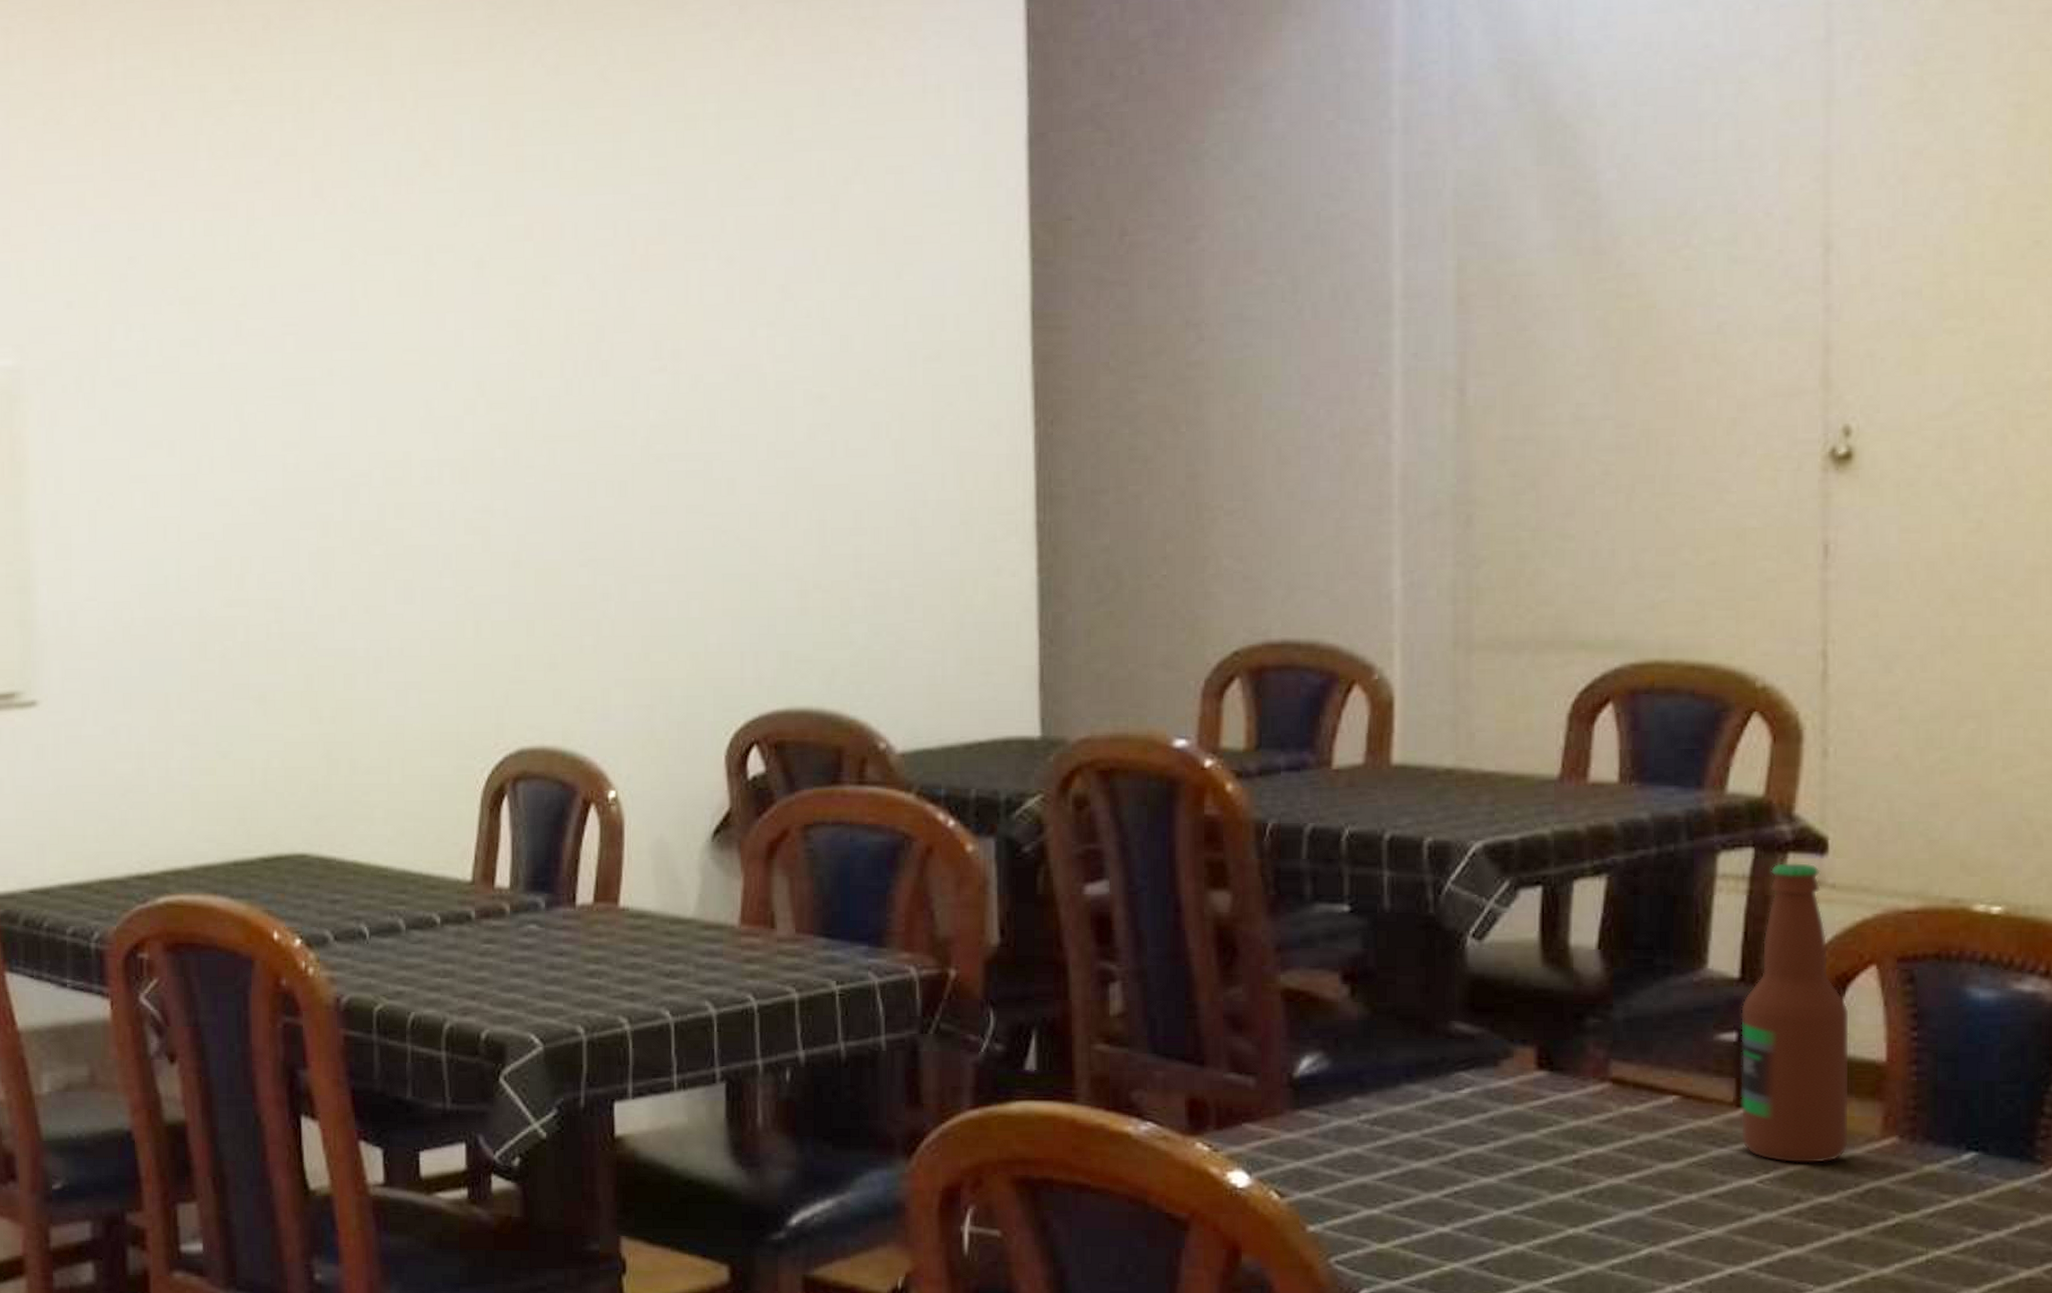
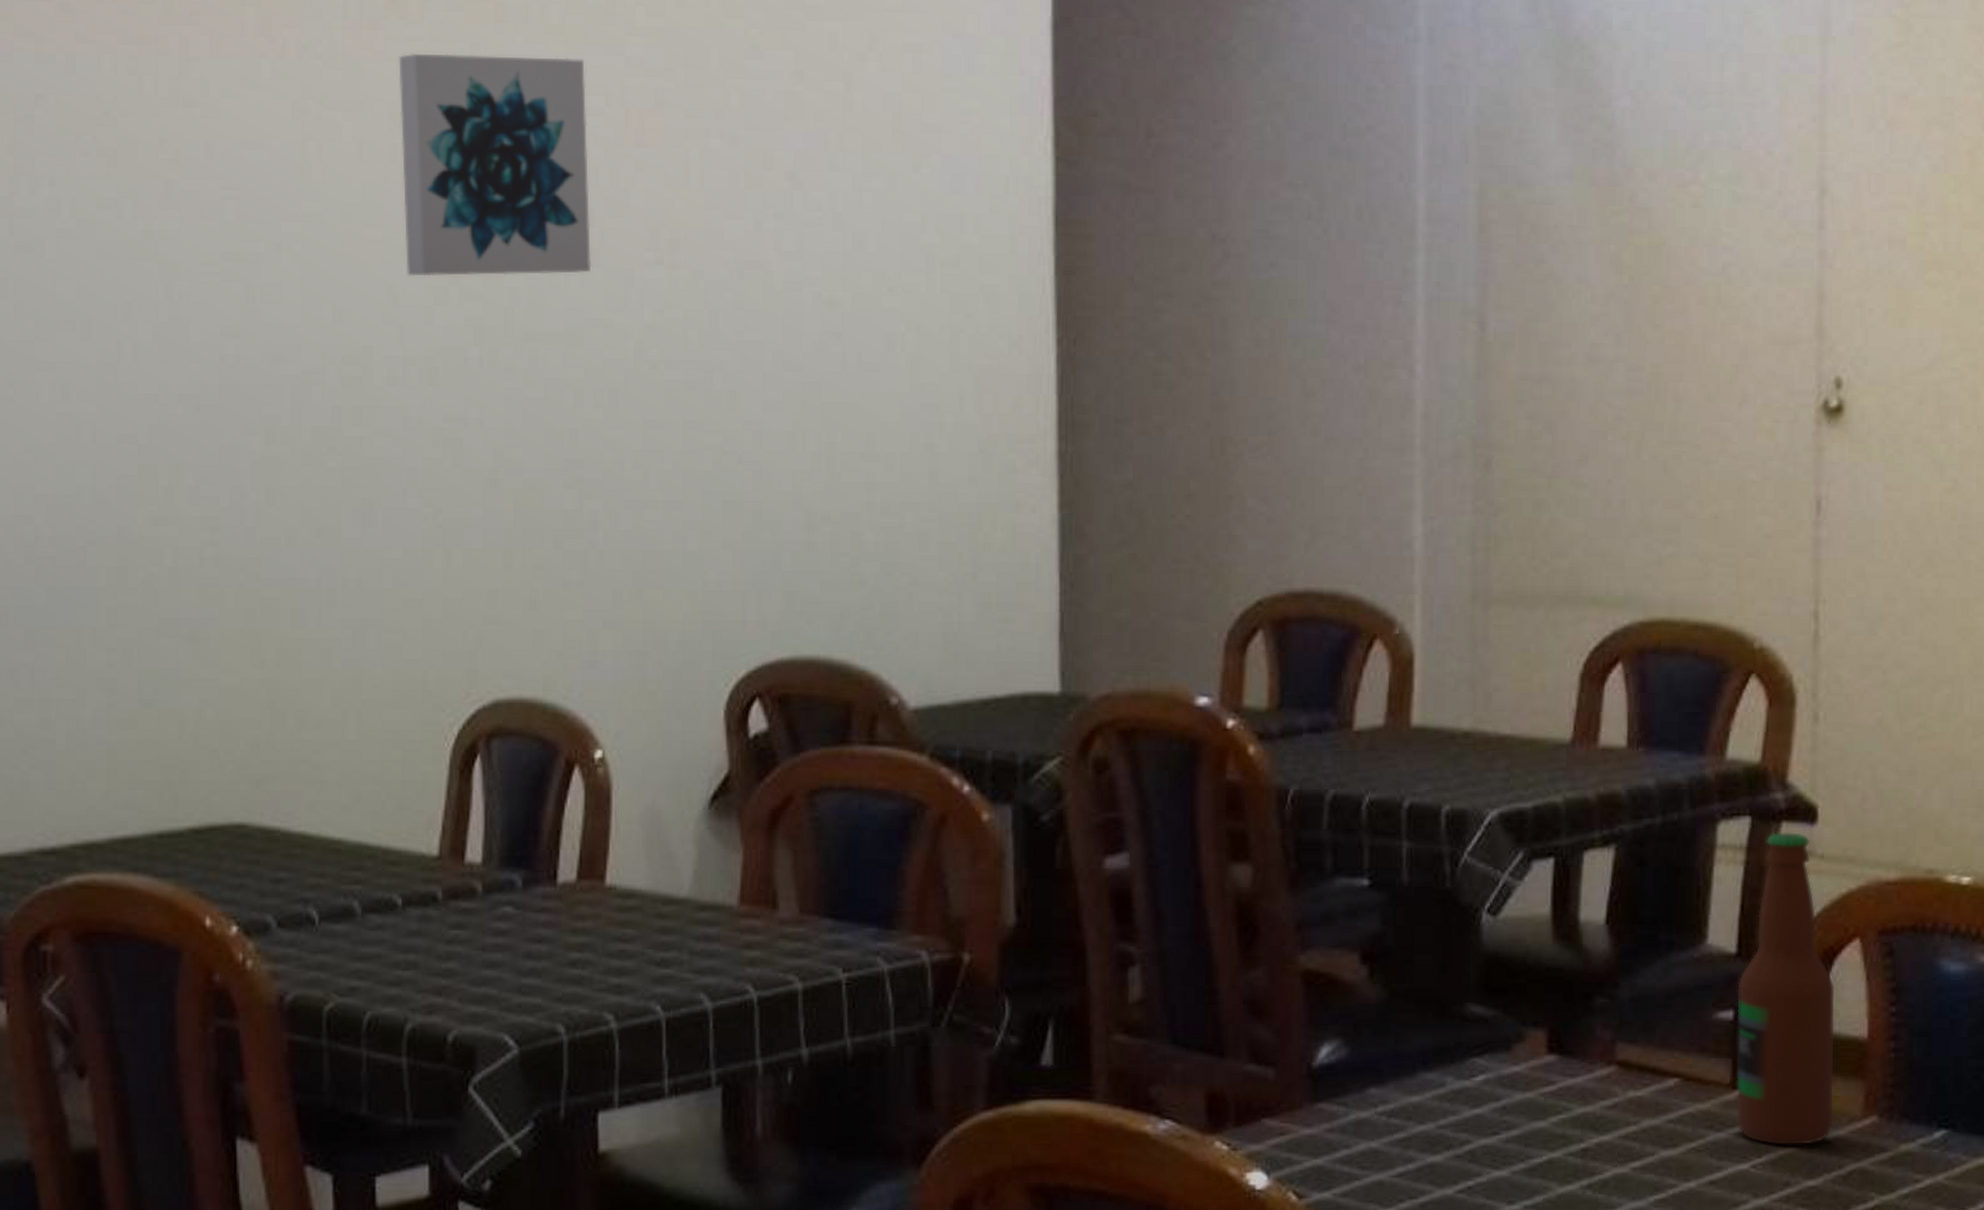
wall art: none [432,198,602,391] -> present [398,53,592,277]

